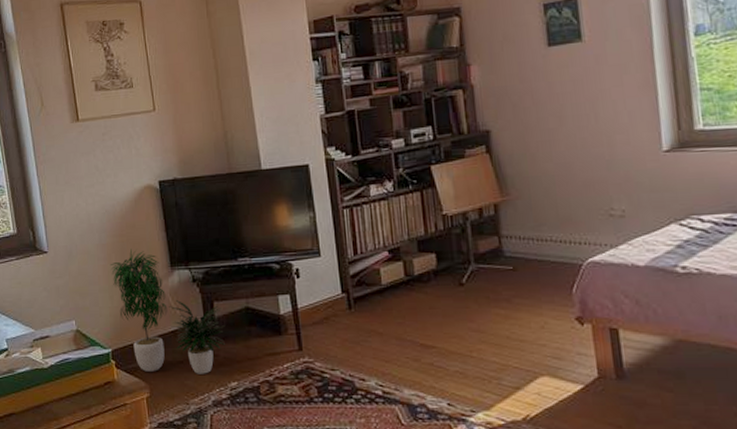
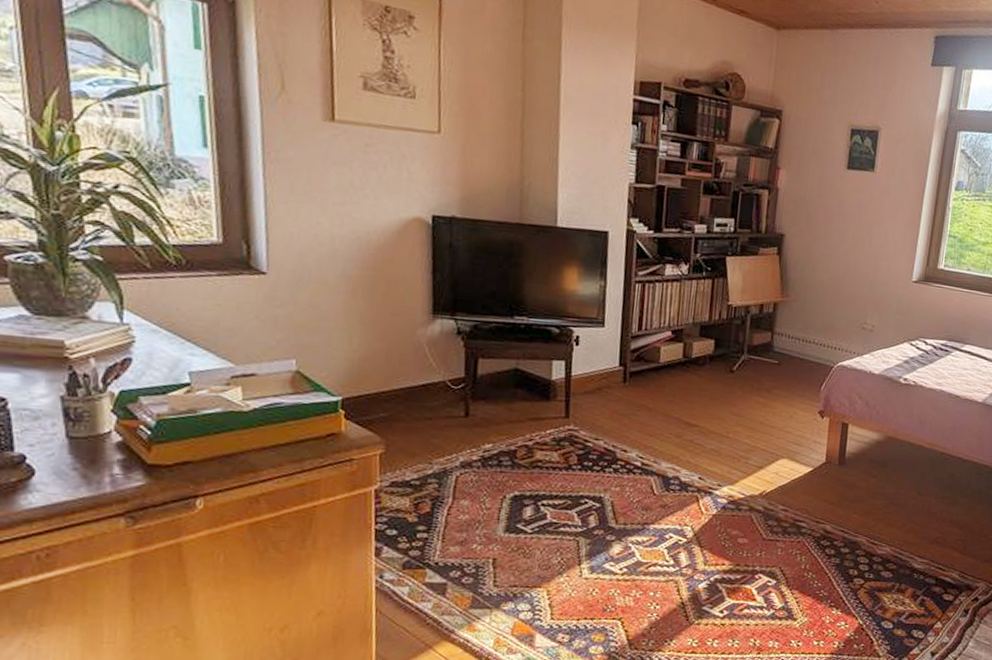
potted plant: present [110,249,225,374] -> none [353,287,488,434]

